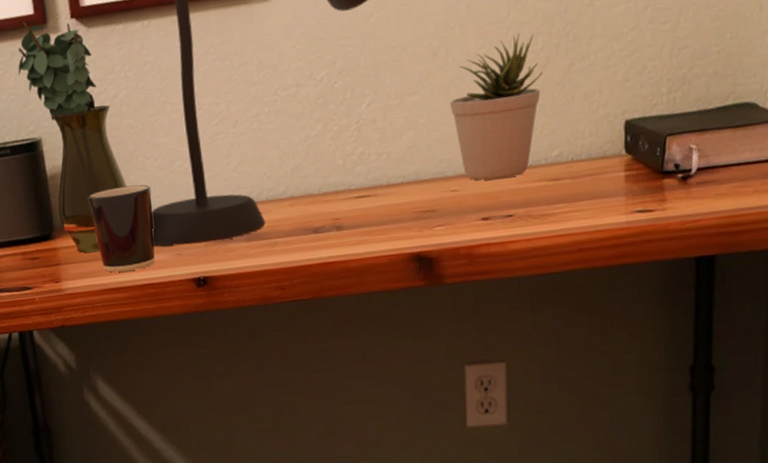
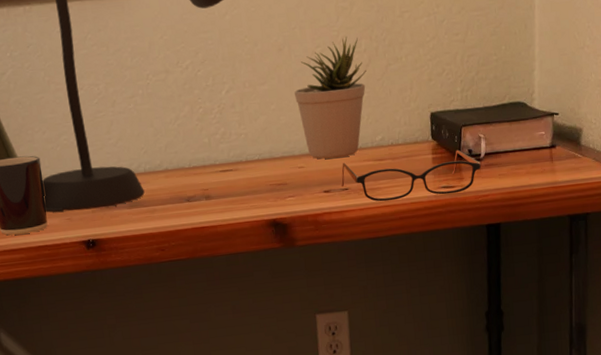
eyeglasses: none [503,164,692,231] -> present [341,149,482,202]

